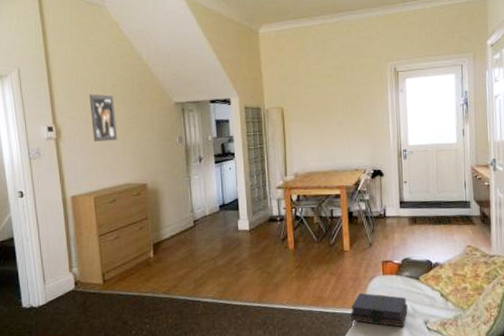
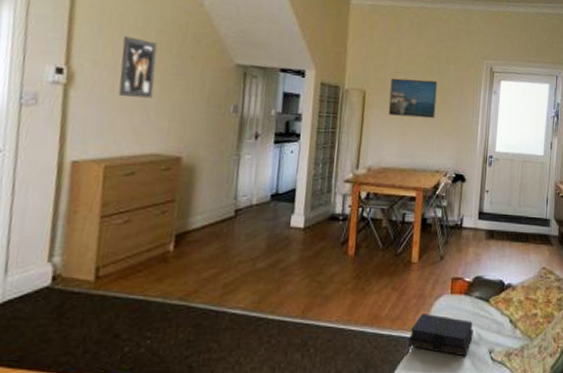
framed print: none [304,89,348,126] -> present [388,78,438,119]

